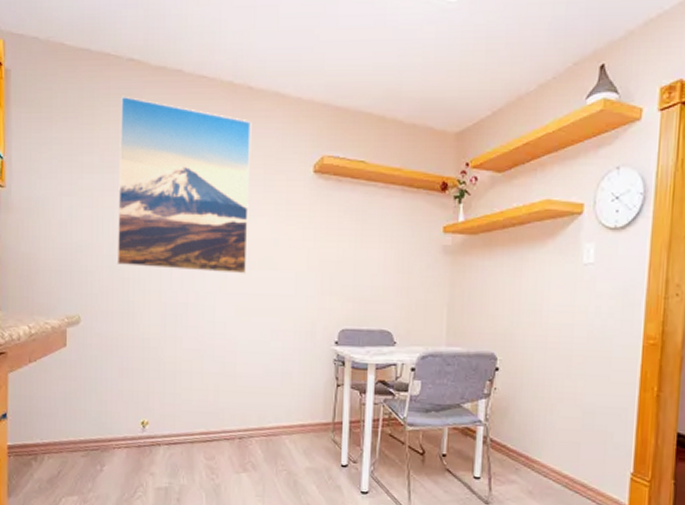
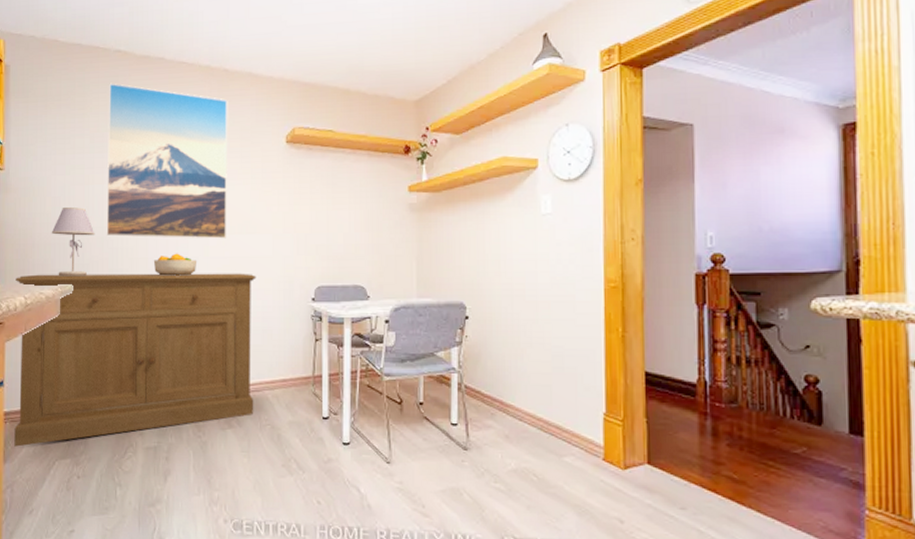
sideboard: none [19,302,277,482] -> present [14,273,256,447]
table lamp: none [57,232,105,307] -> present [51,207,95,277]
fruit bowl: none [167,287,214,312] -> present [153,253,197,276]

